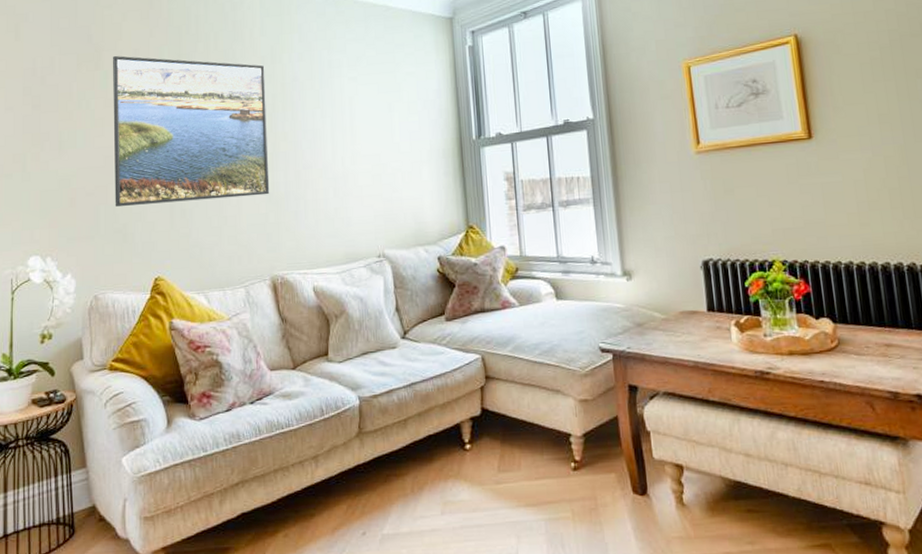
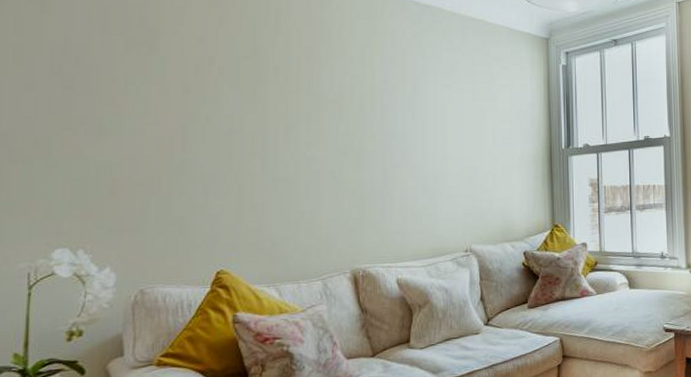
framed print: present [113,55,270,206] -> none [169,41,354,198]

